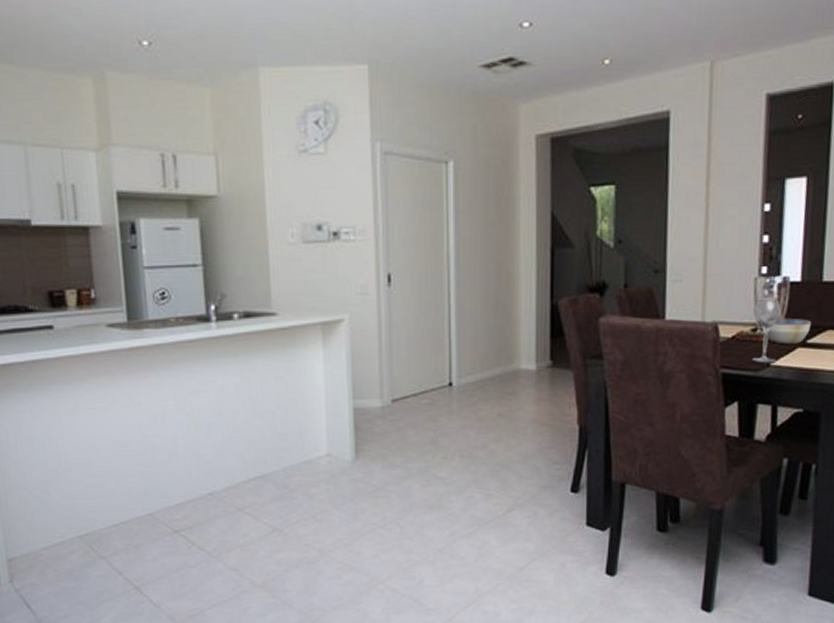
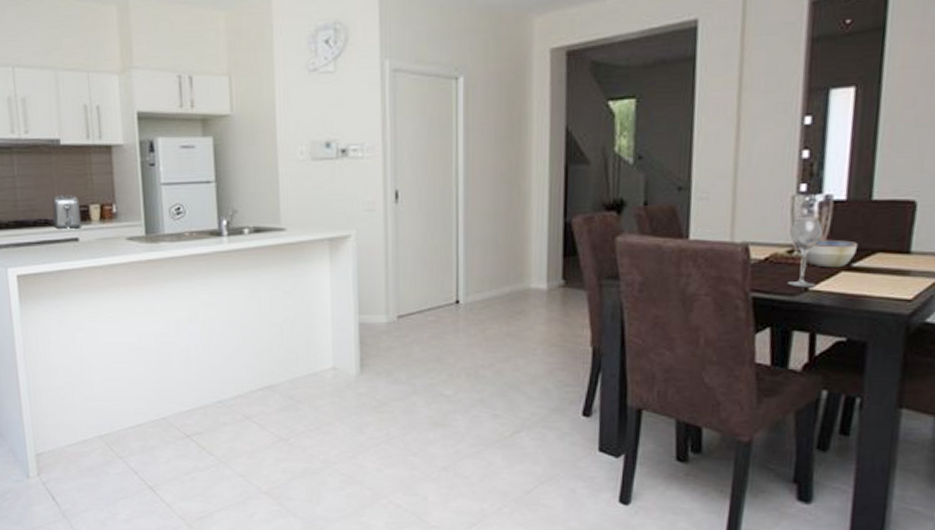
toaster: none [23,279,57,316] -> present [52,195,82,229]

